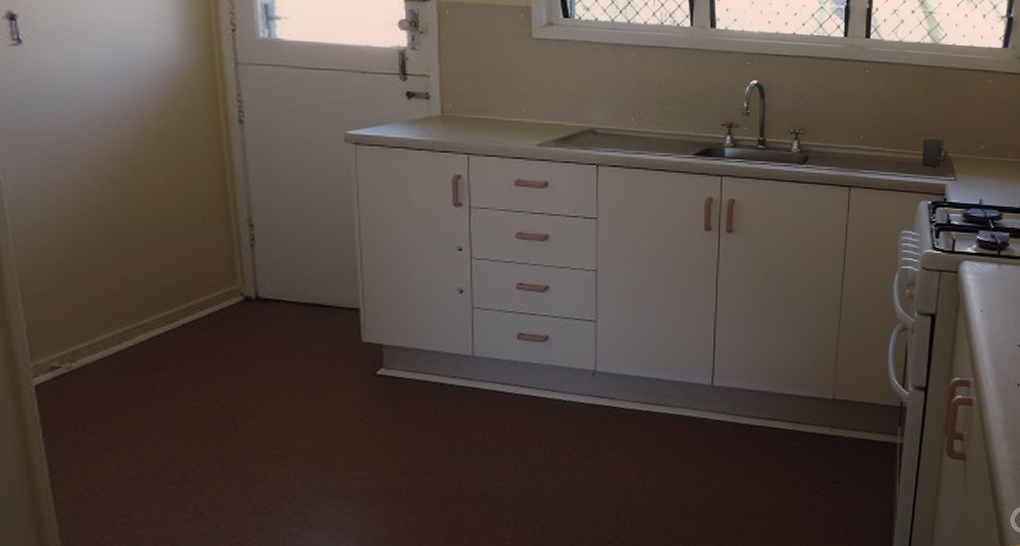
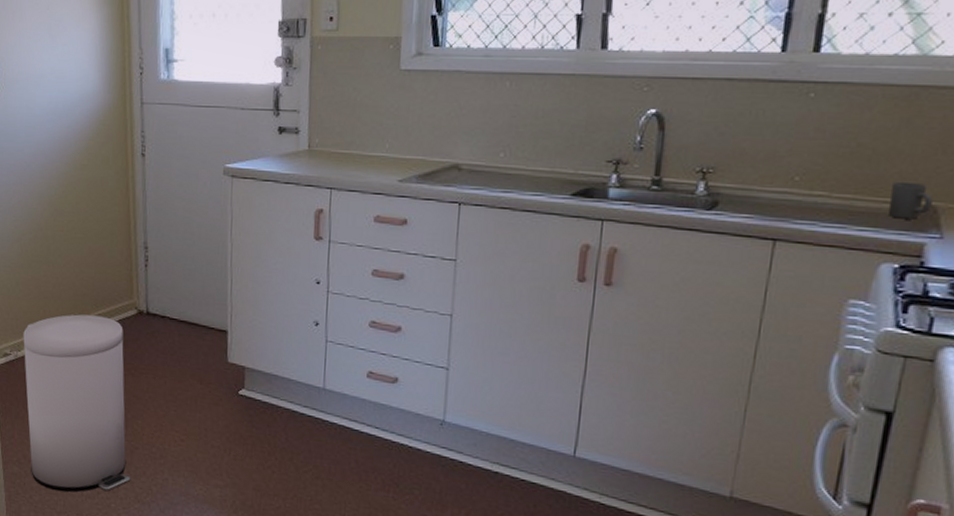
pedal bin: none [79,308,246,523] -> present [23,314,131,492]

